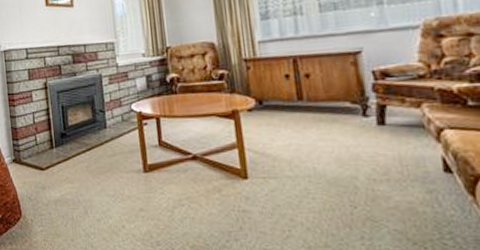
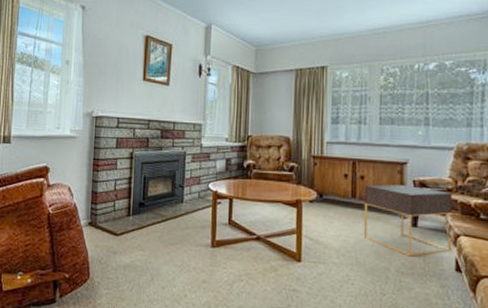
nightstand: none [311,77,436,160] -> present [363,184,453,257]

